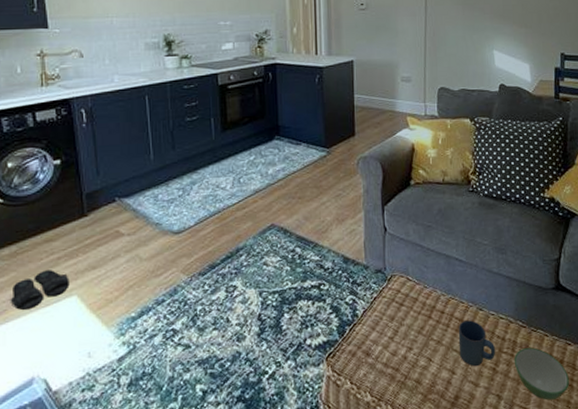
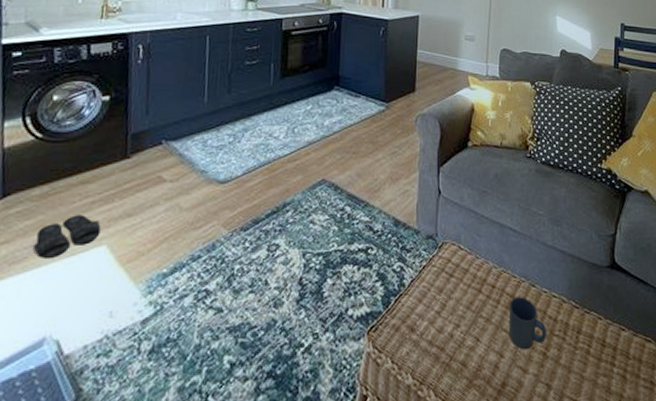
bowl: present [514,347,569,401] -> none [565,331,622,393]

